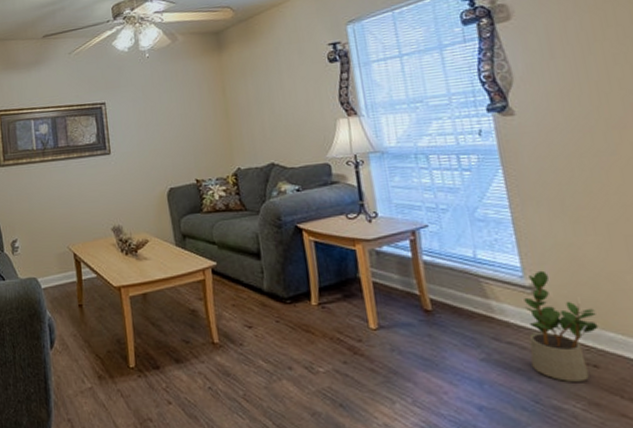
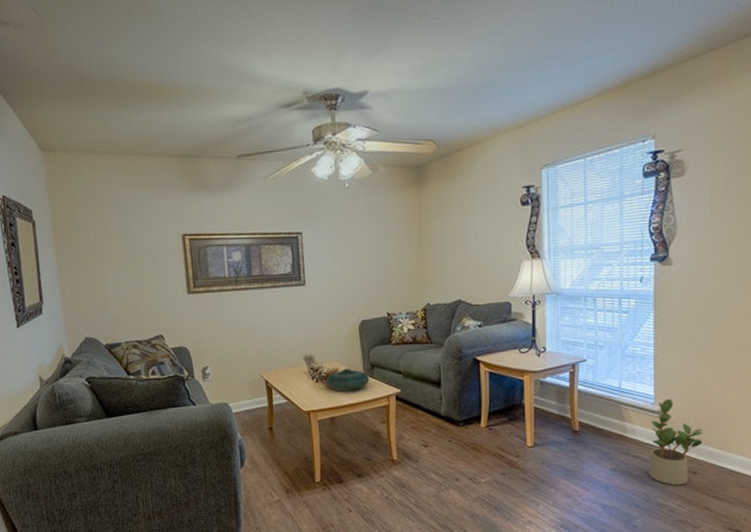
decorative bowl: none [136,239,182,265] -> present [326,368,370,392]

